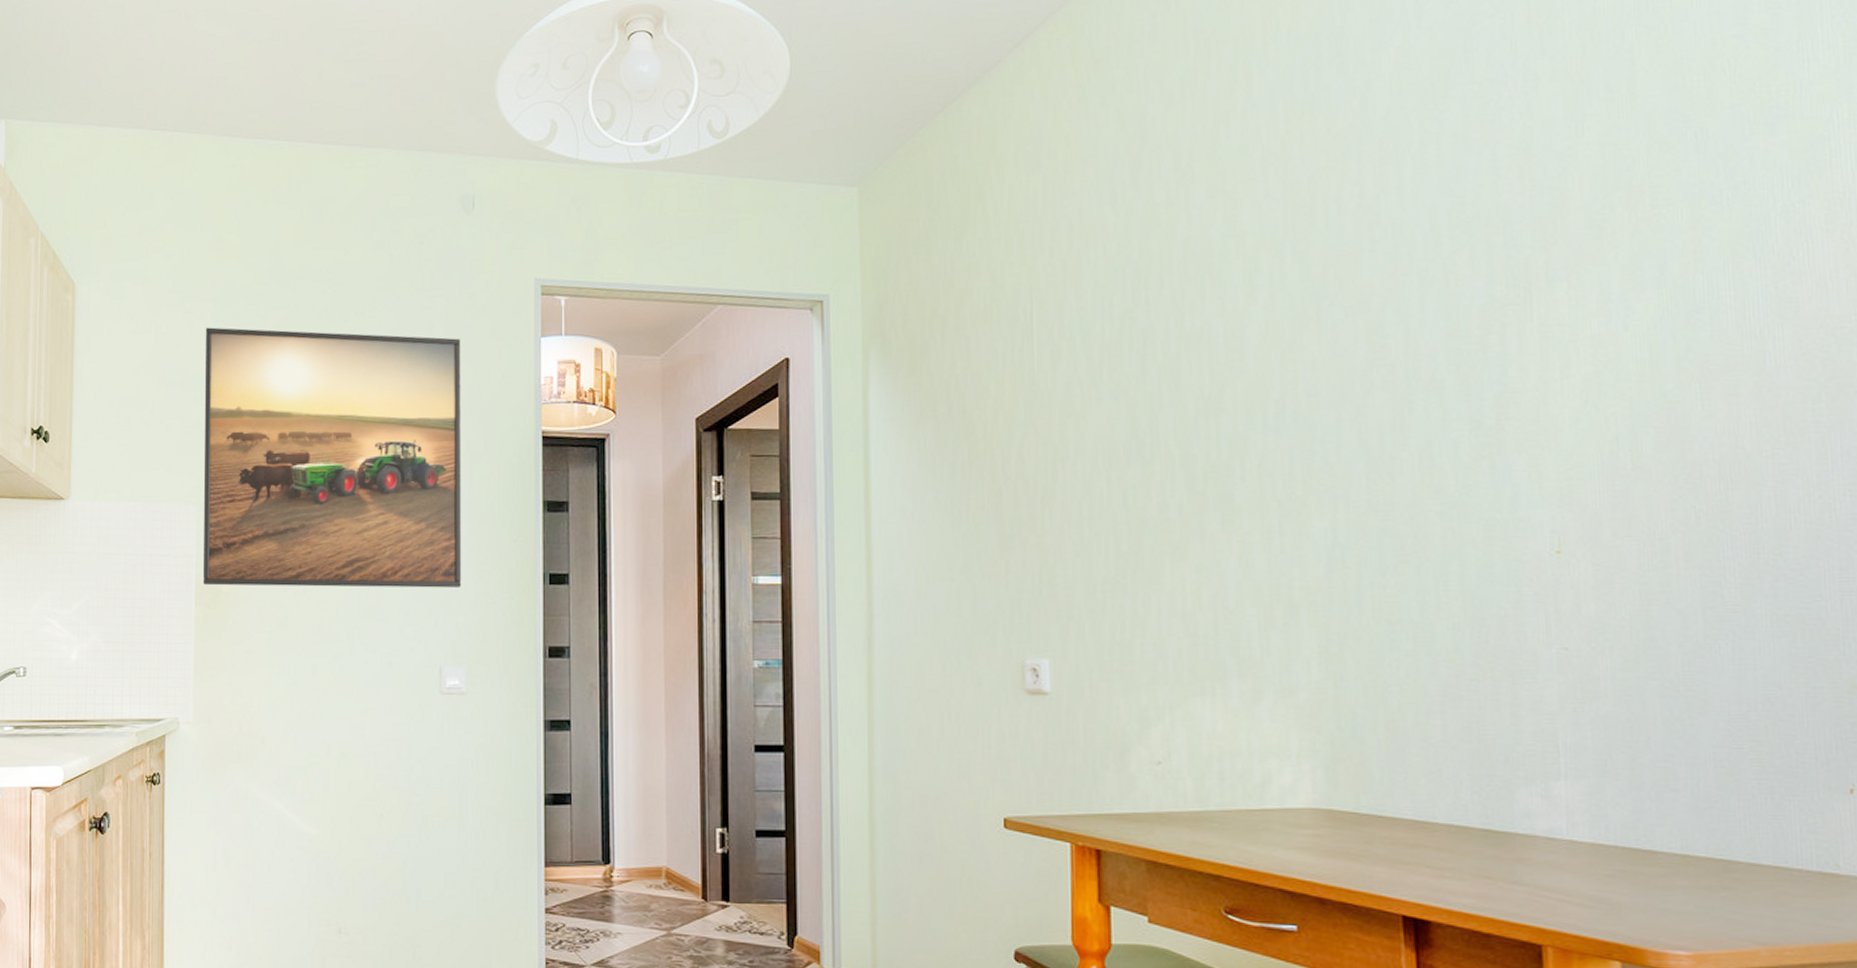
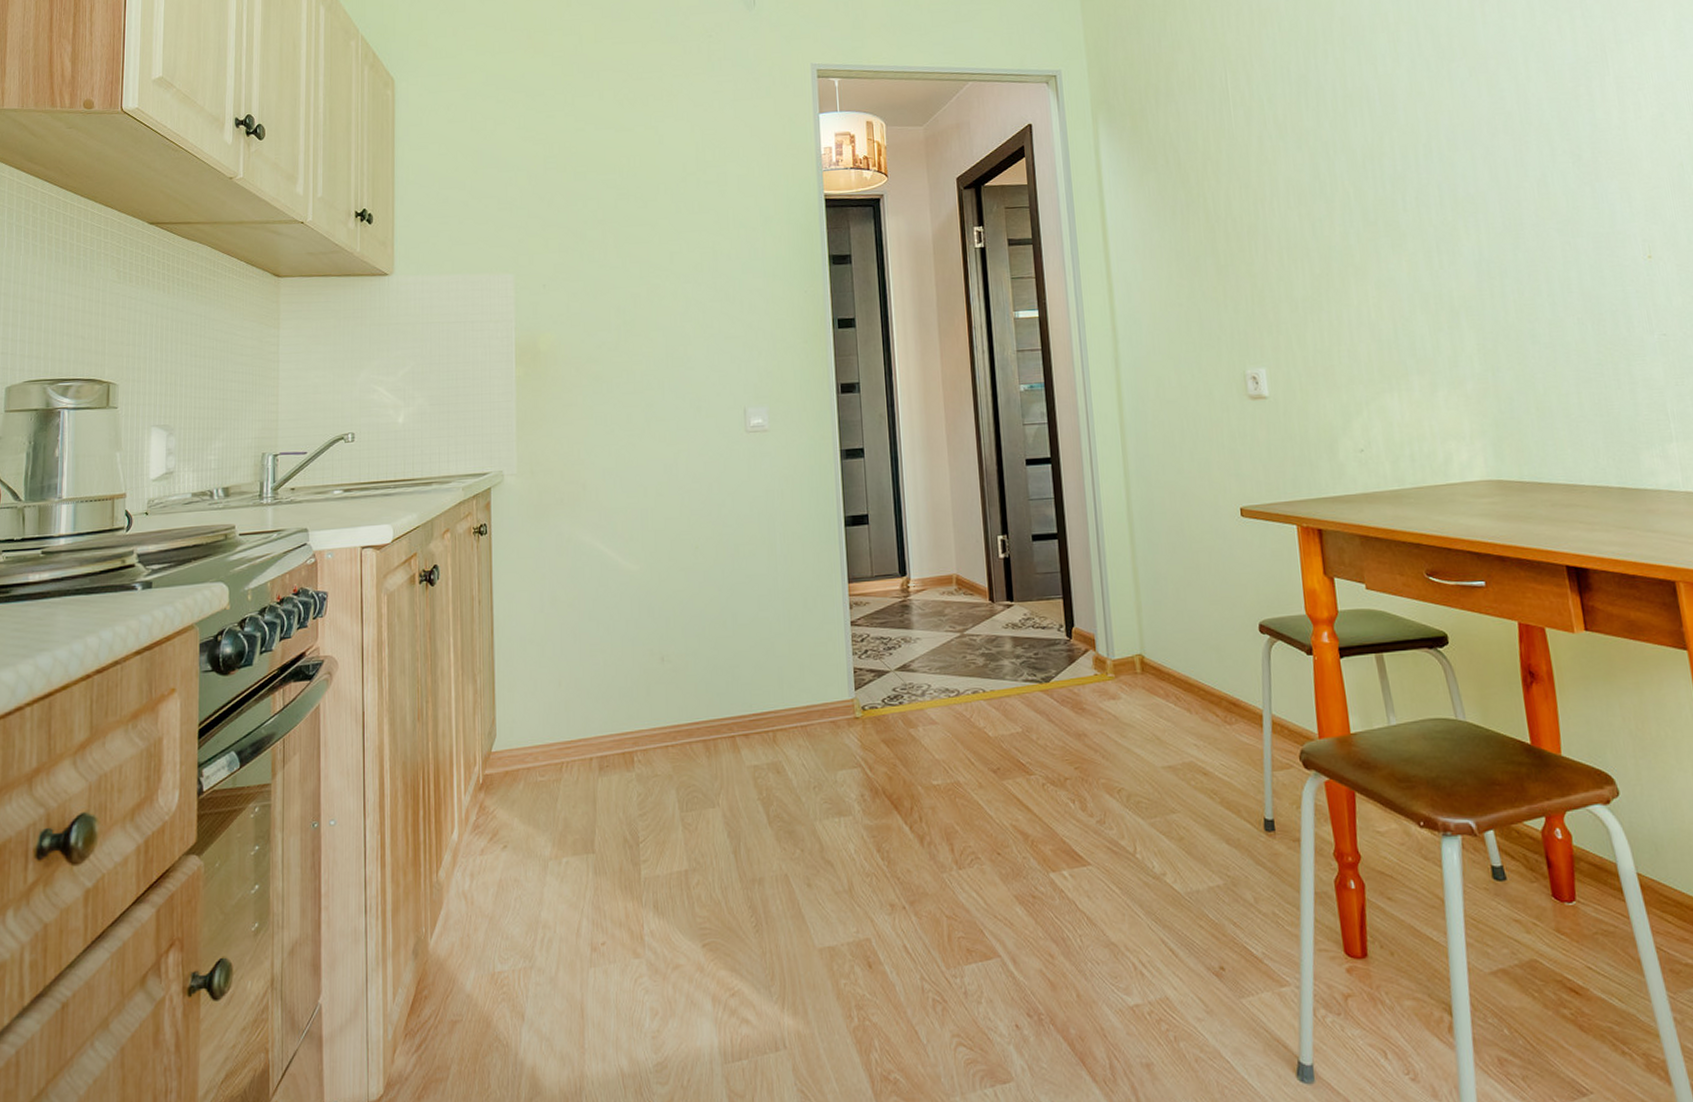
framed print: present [202,327,462,588] -> none [517,114,760,347]

